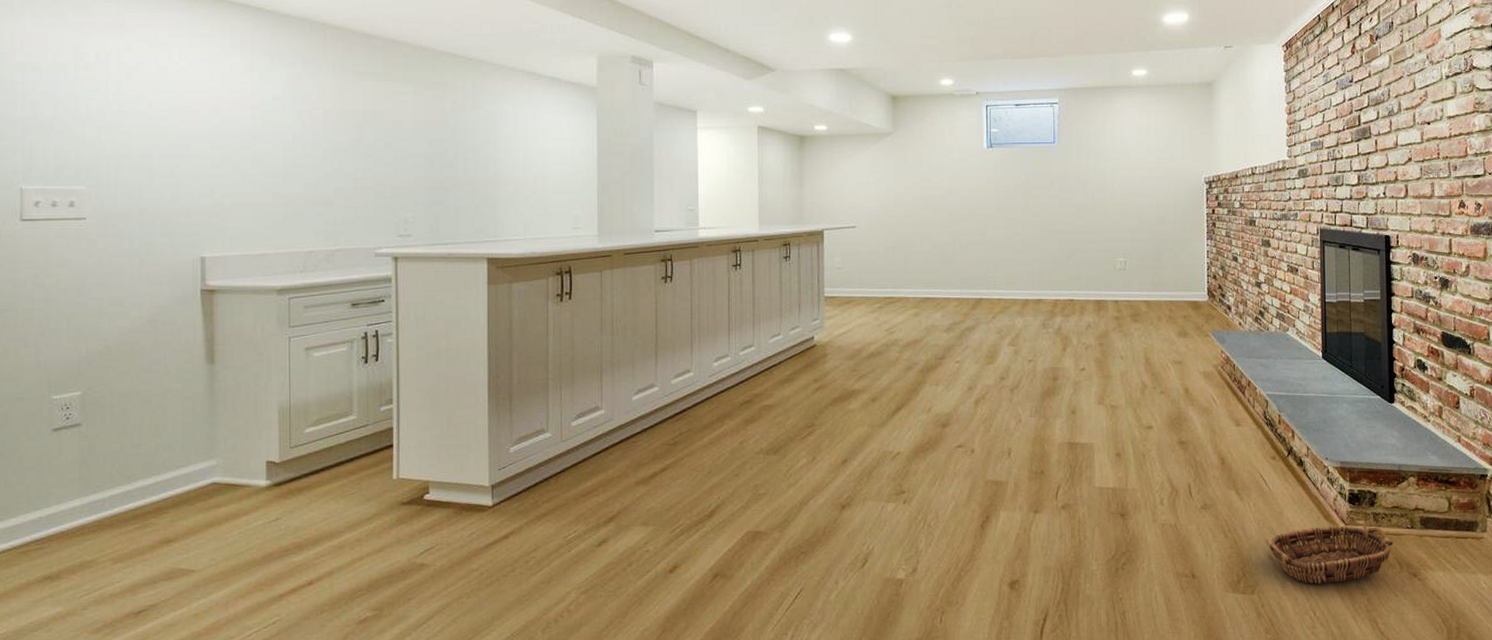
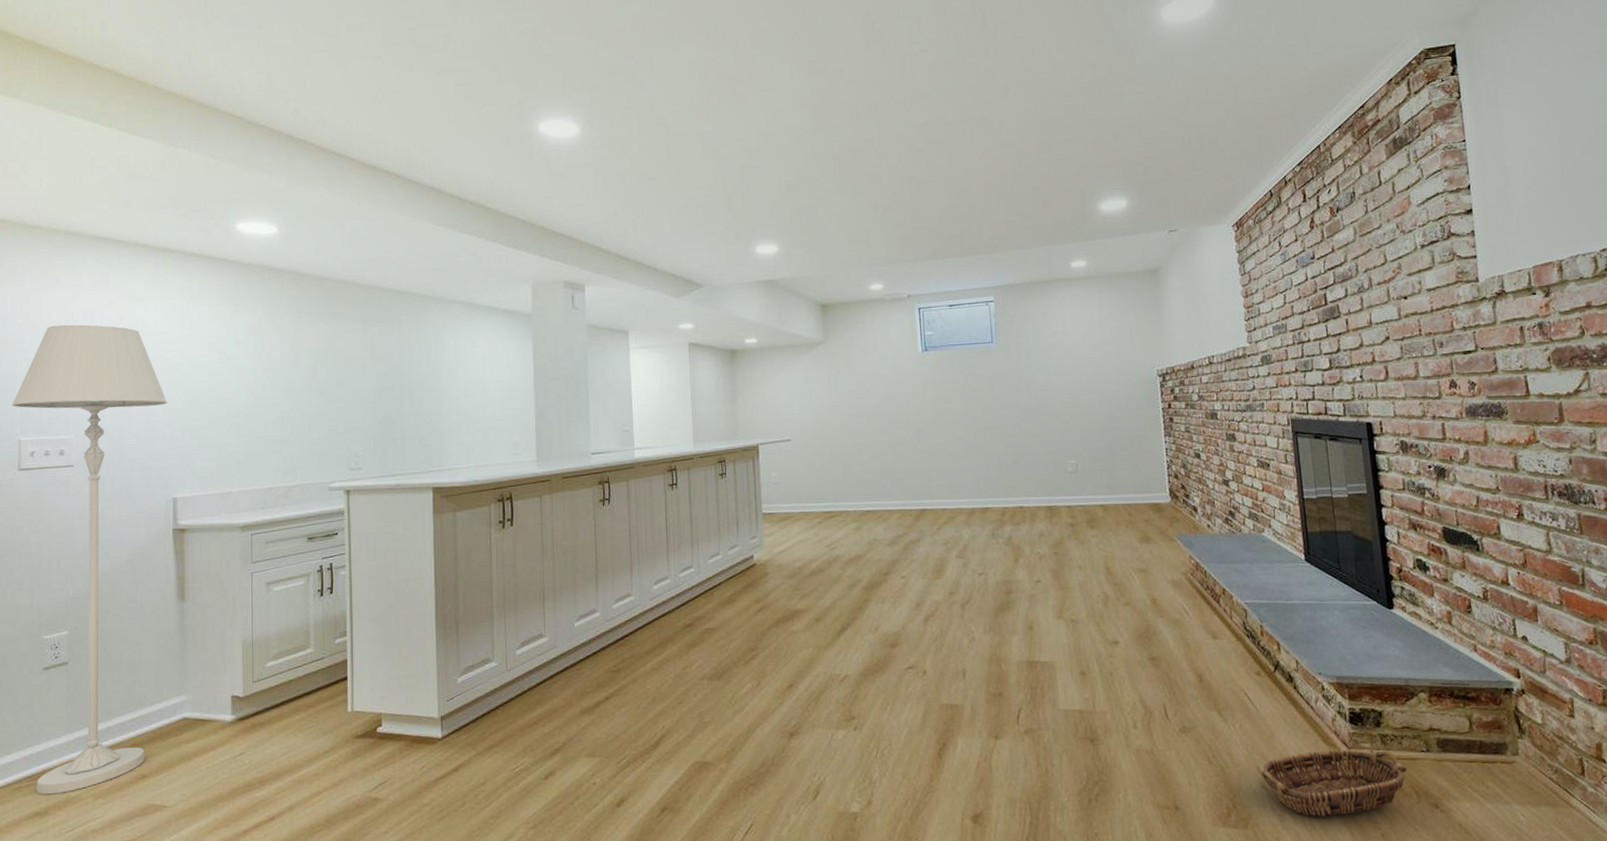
floor lamp: none [11,67,194,559] -> present [11,324,167,795]

